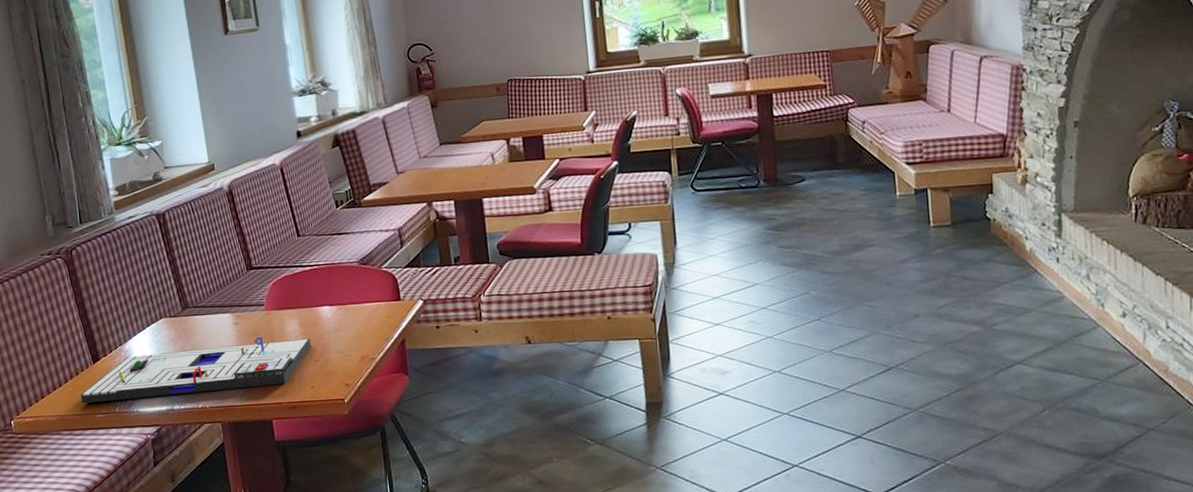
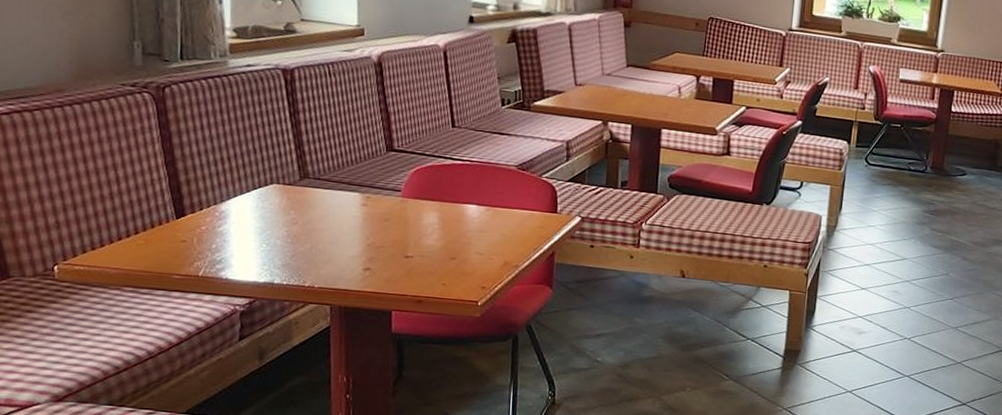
board game: present [80,336,311,404] -> none [154,218,450,276]

